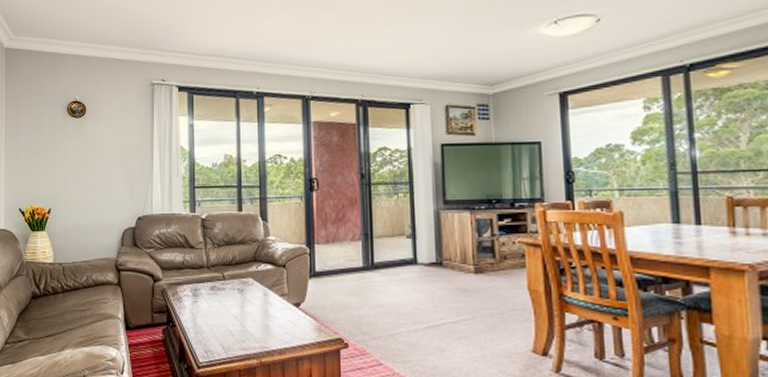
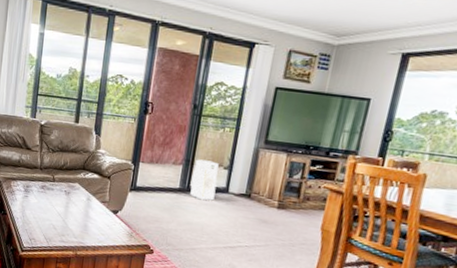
air purifier: none [373,231,404,277] -> present [190,159,219,201]

